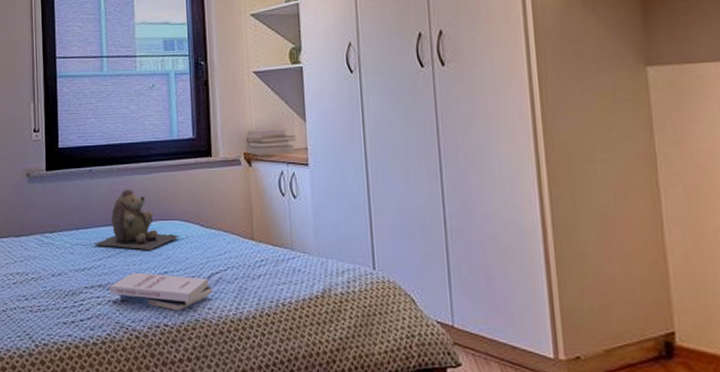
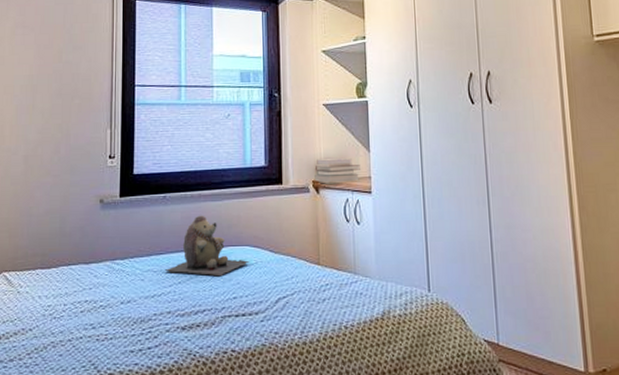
books: present [109,272,212,311] -> none [178,298,279,336]

